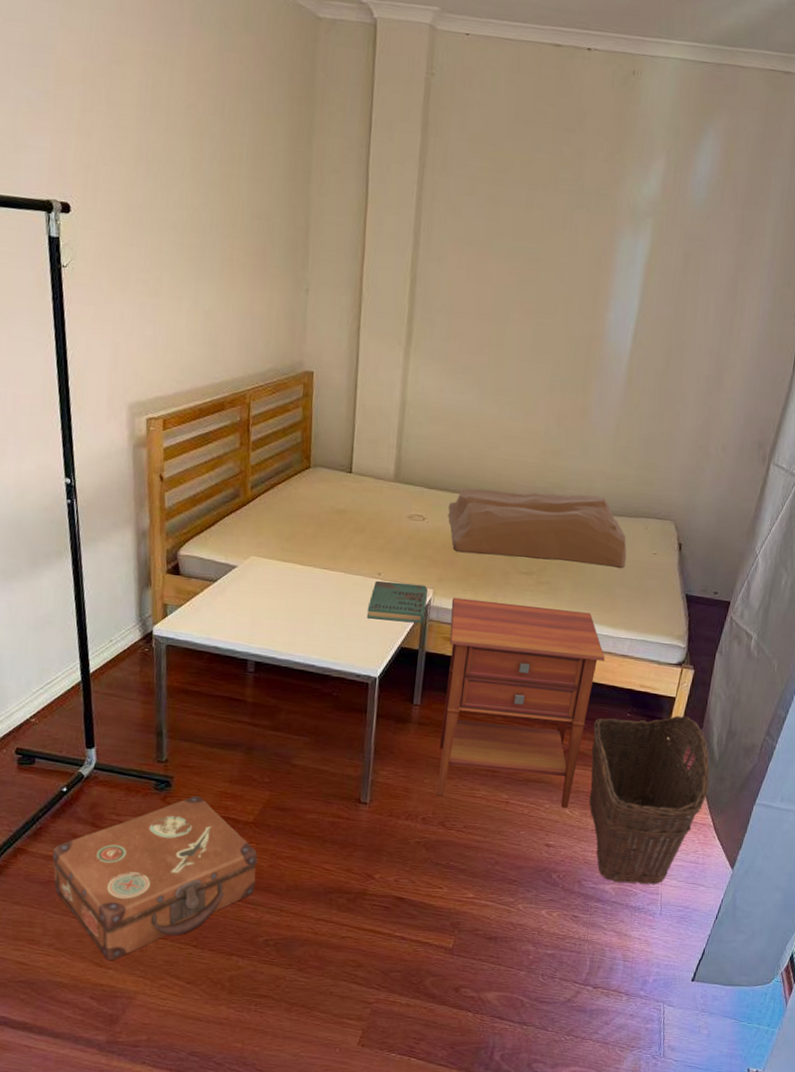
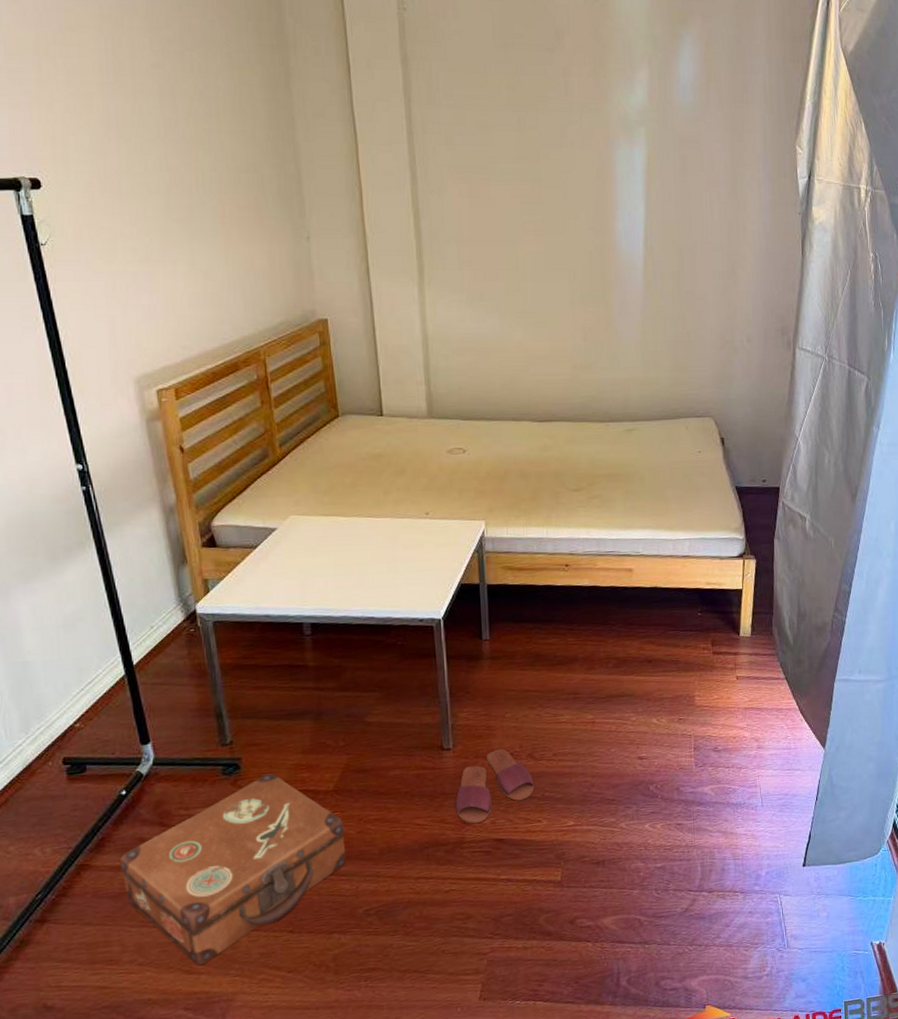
slippers: none [363,811,441,879] -> present [455,748,534,824]
book: present [367,580,428,624] -> none [420,518,481,560]
nightstand: present [436,597,605,808] -> none [505,520,668,729]
blanket: present [448,488,627,568] -> none [488,403,673,479]
wicker basket: present [589,715,710,885] -> none [667,606,789,783]

